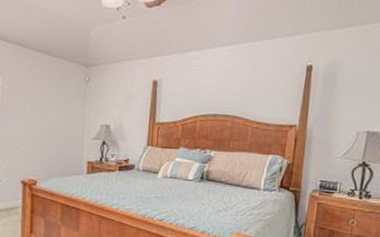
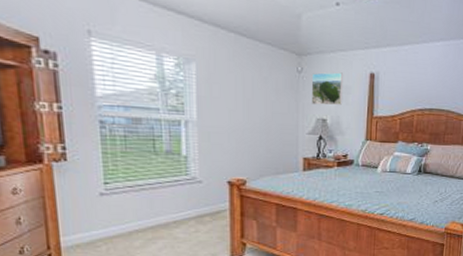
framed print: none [96,81,128,112] -> present [311,72,344,106]

